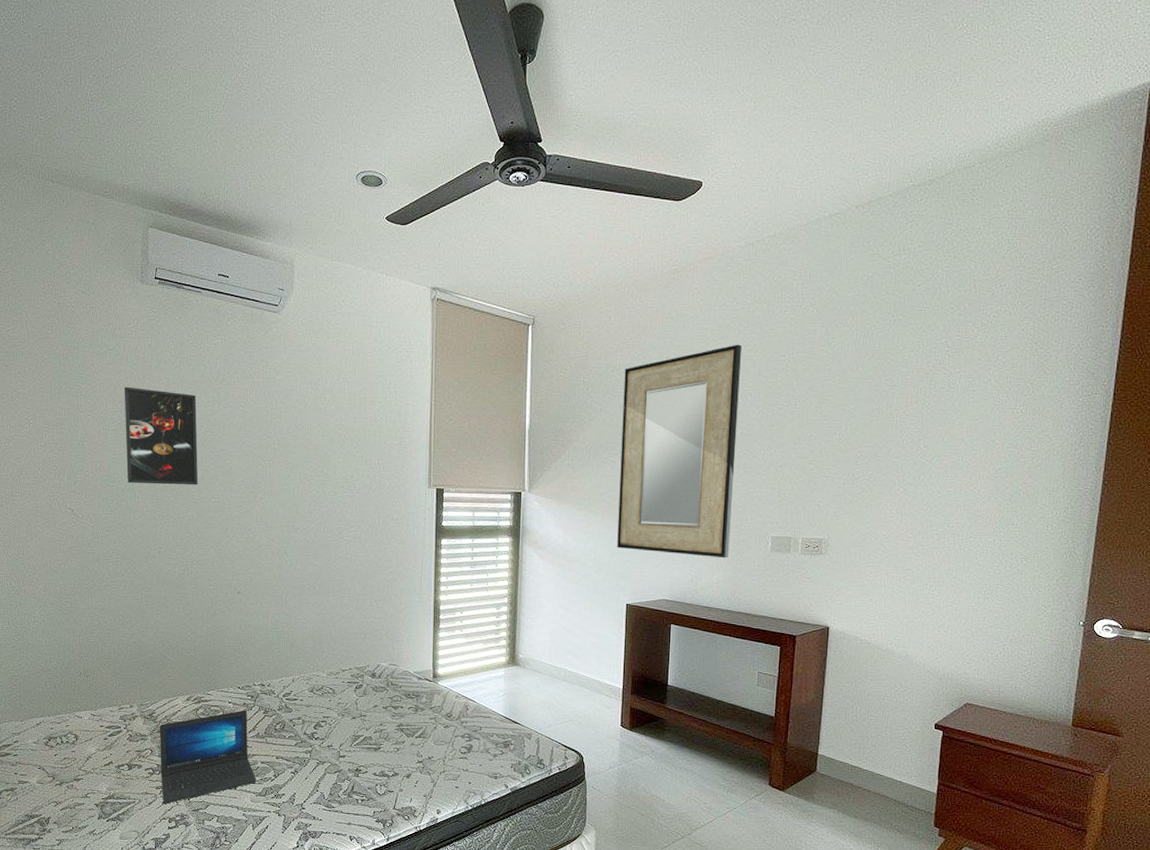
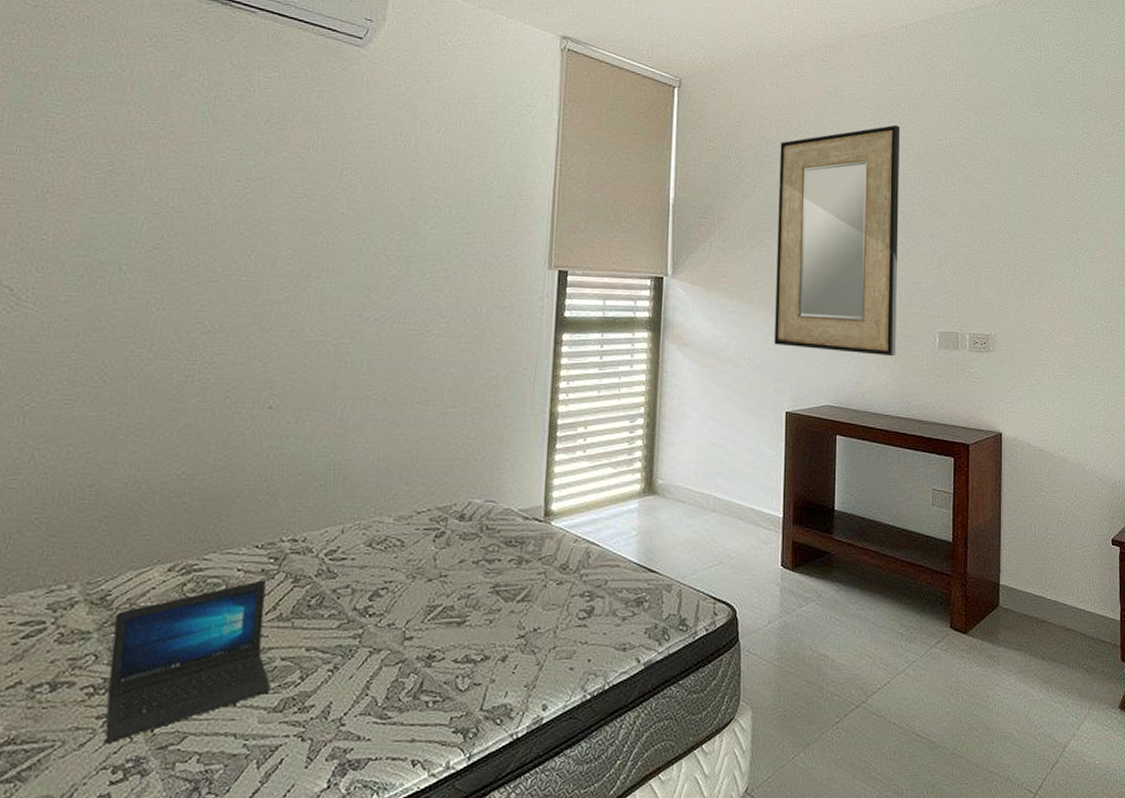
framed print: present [124,386,198,485] -> none [111,122,234,259]

